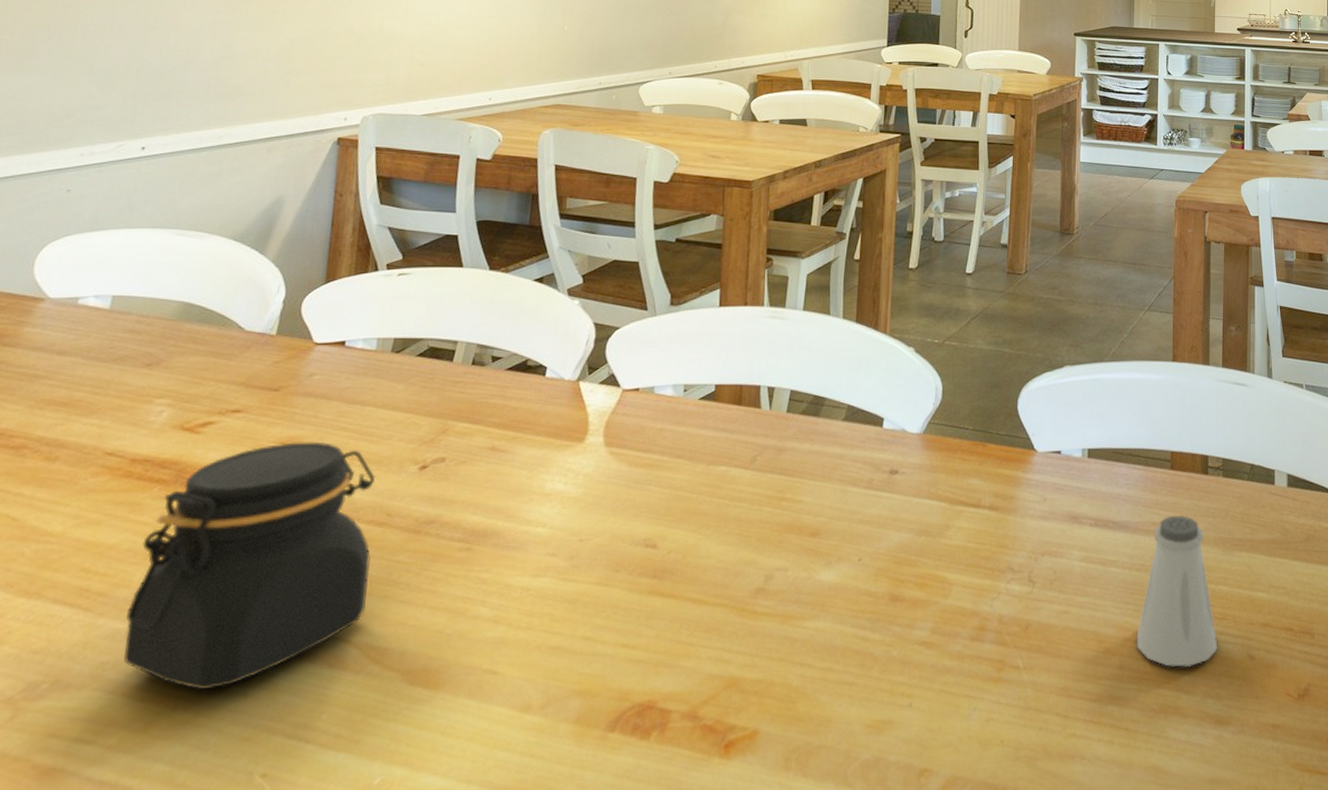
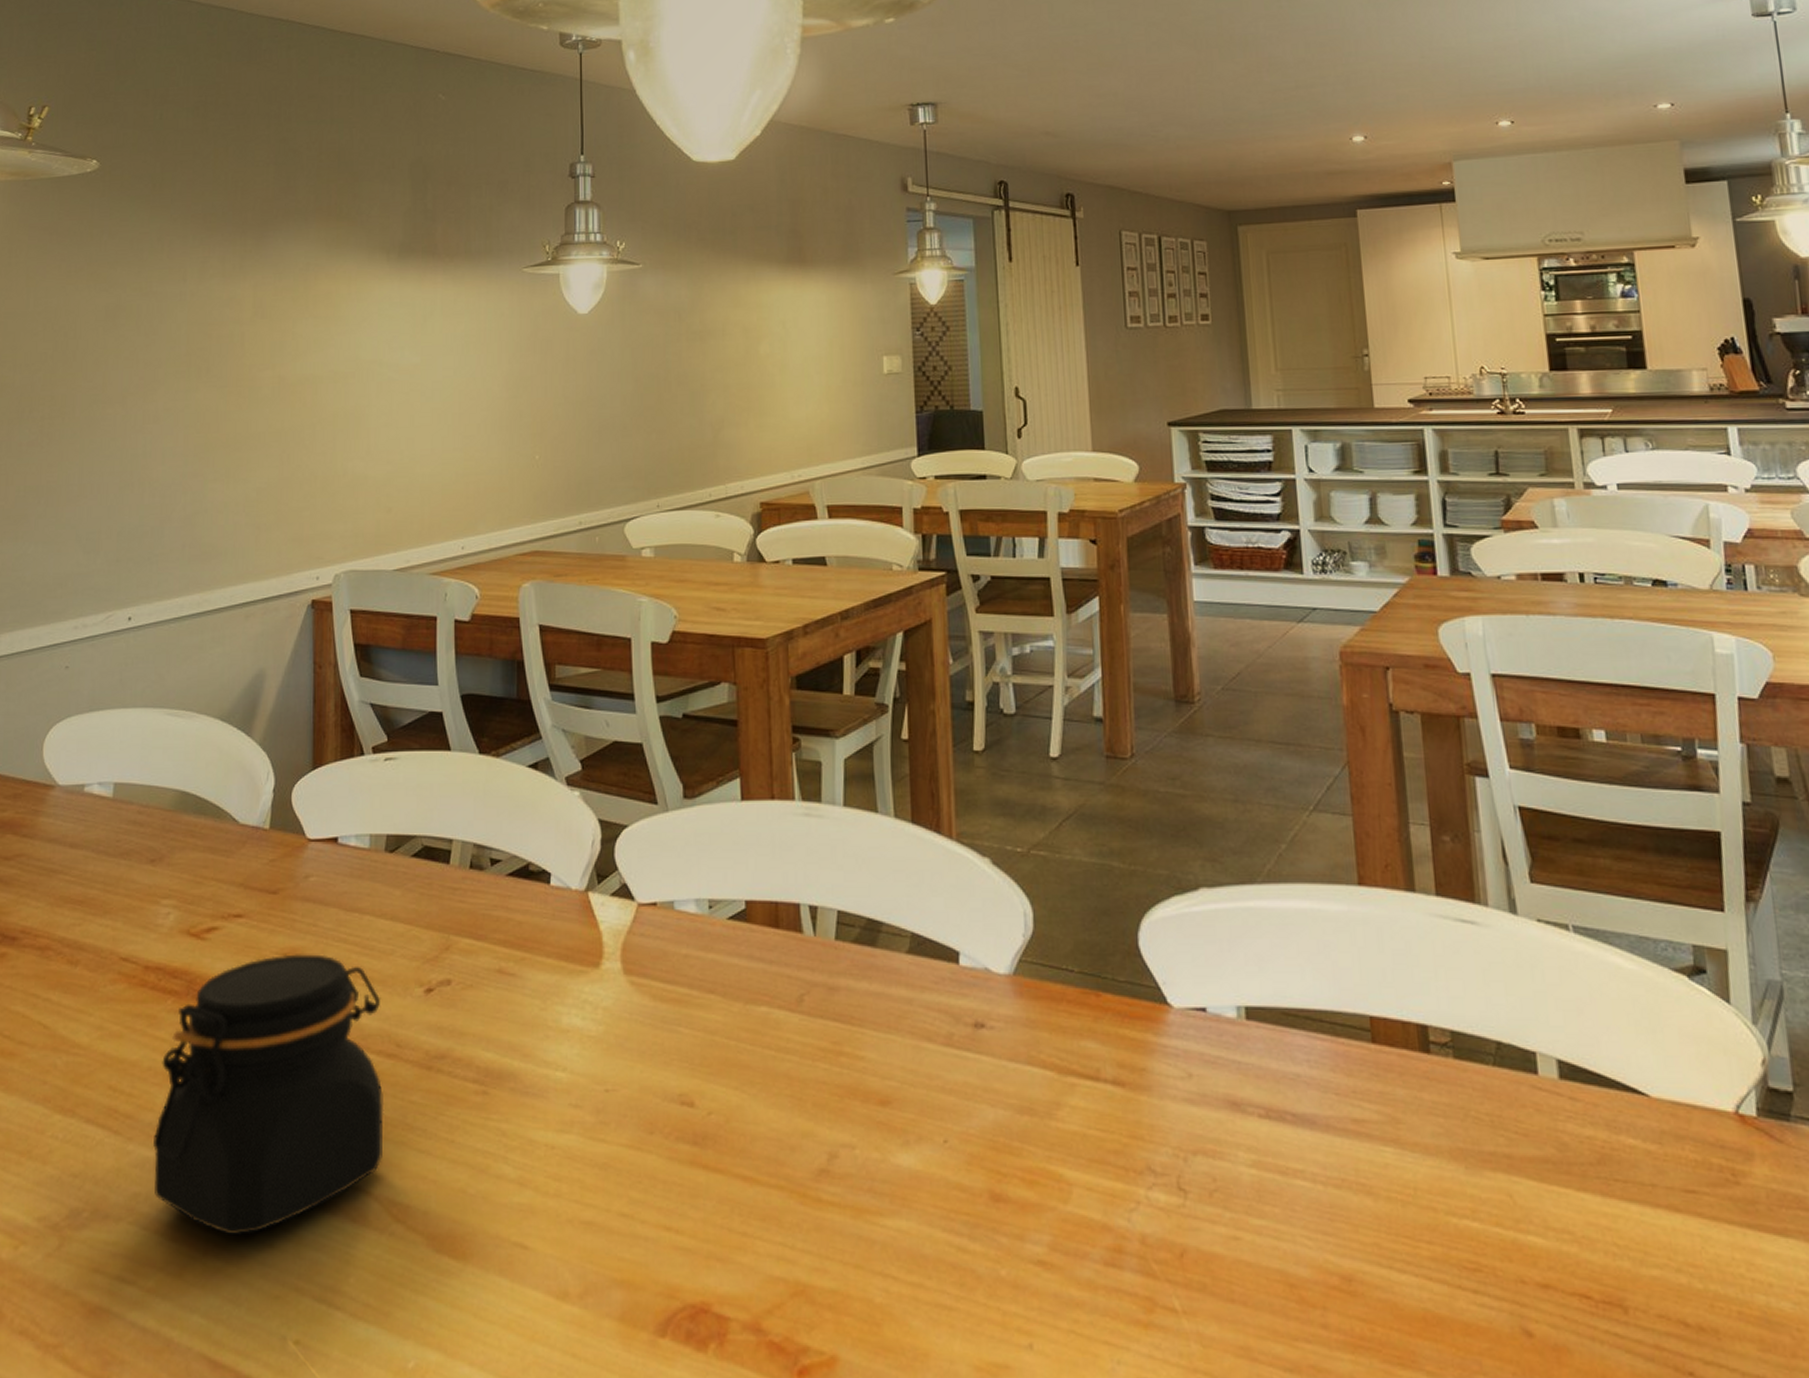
saltshaker: present [1136,514,1218,668] -> none [1344,1110,1473,1338]

